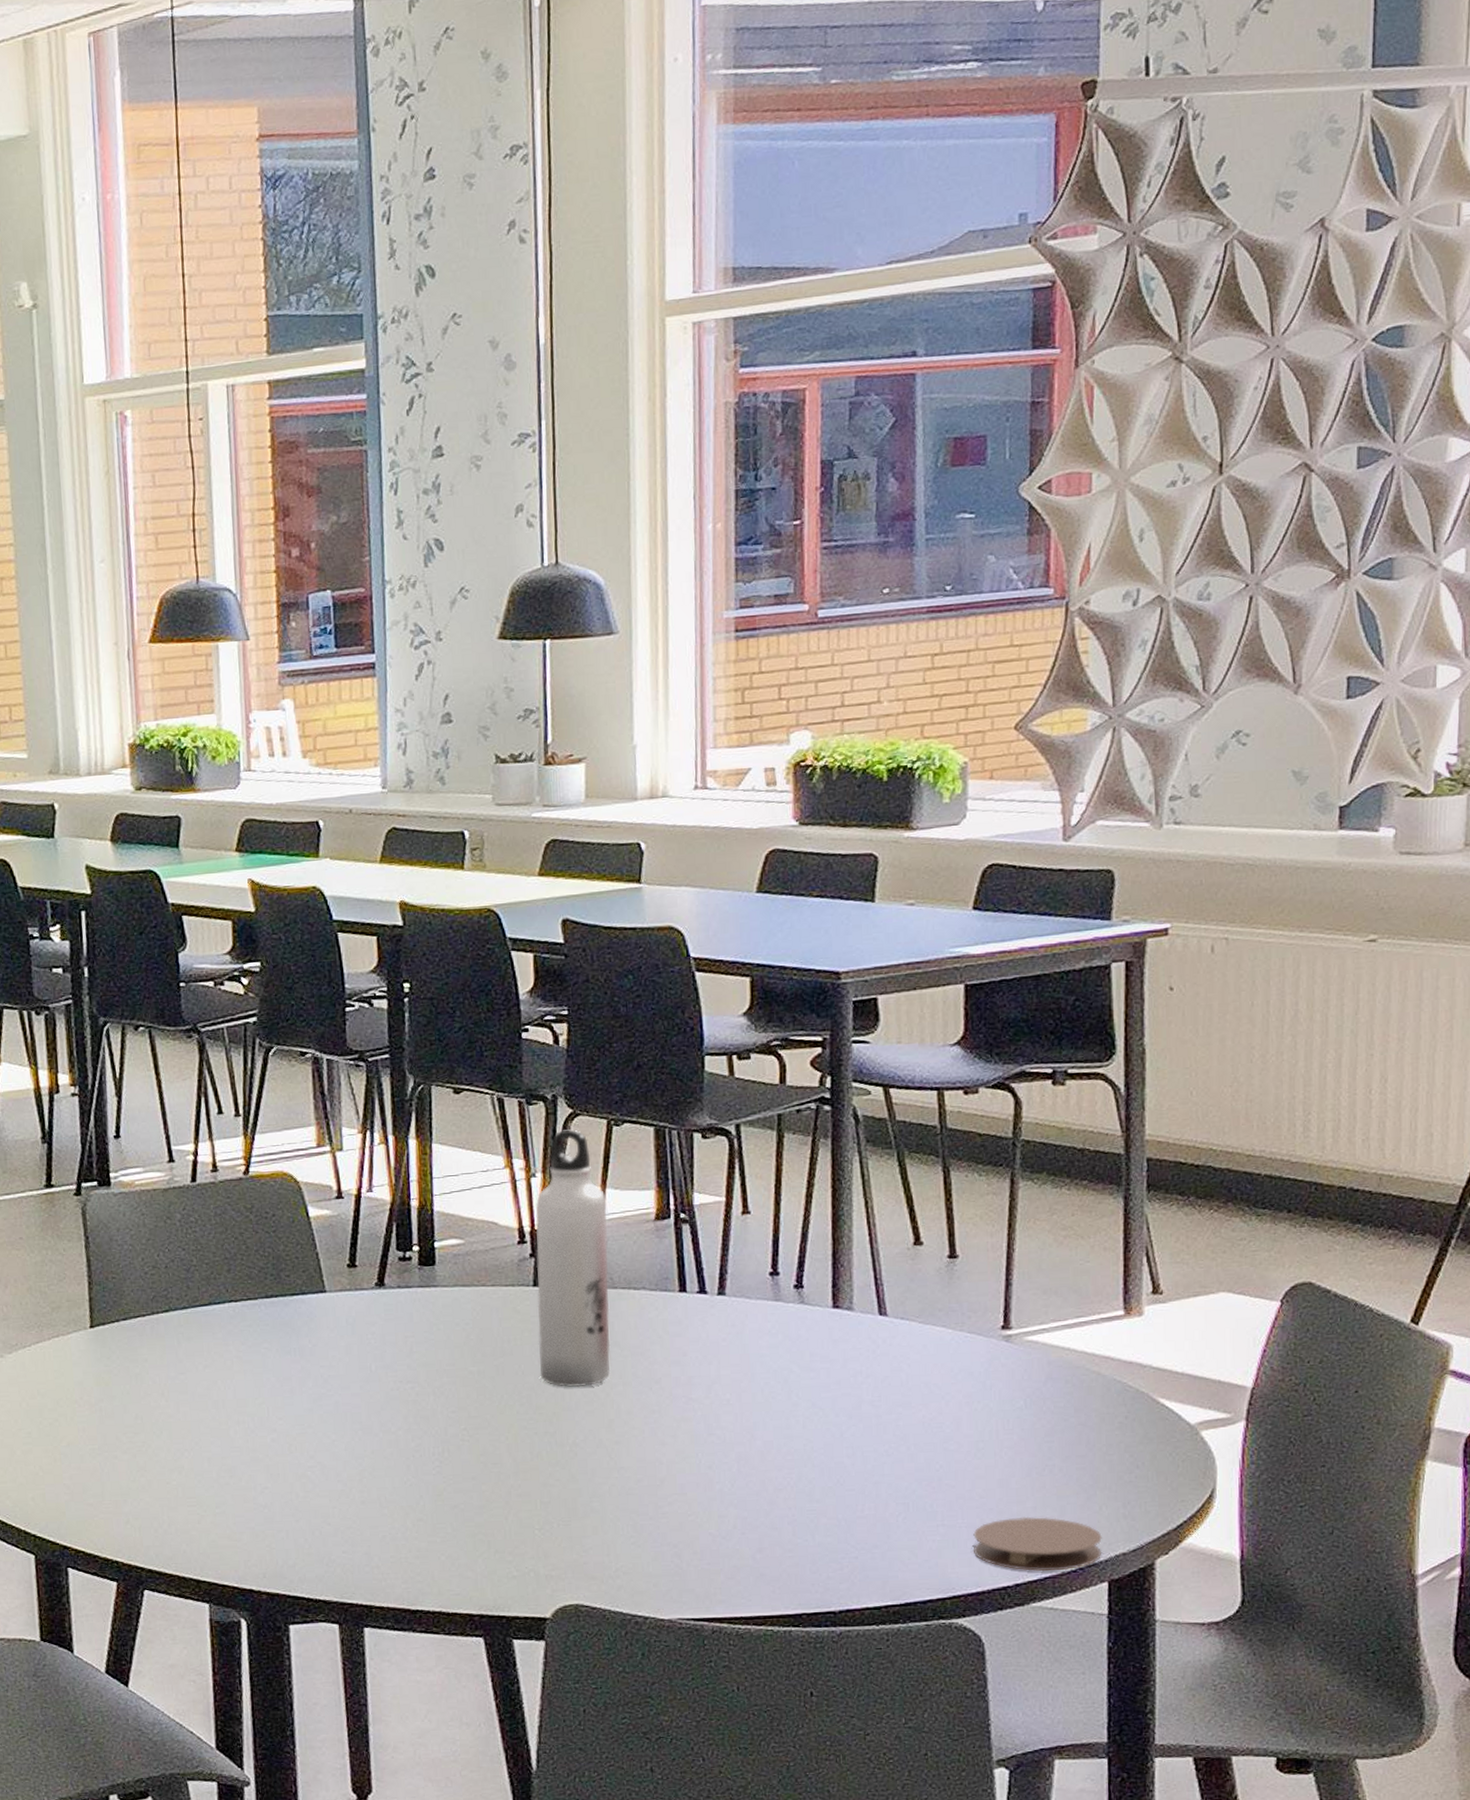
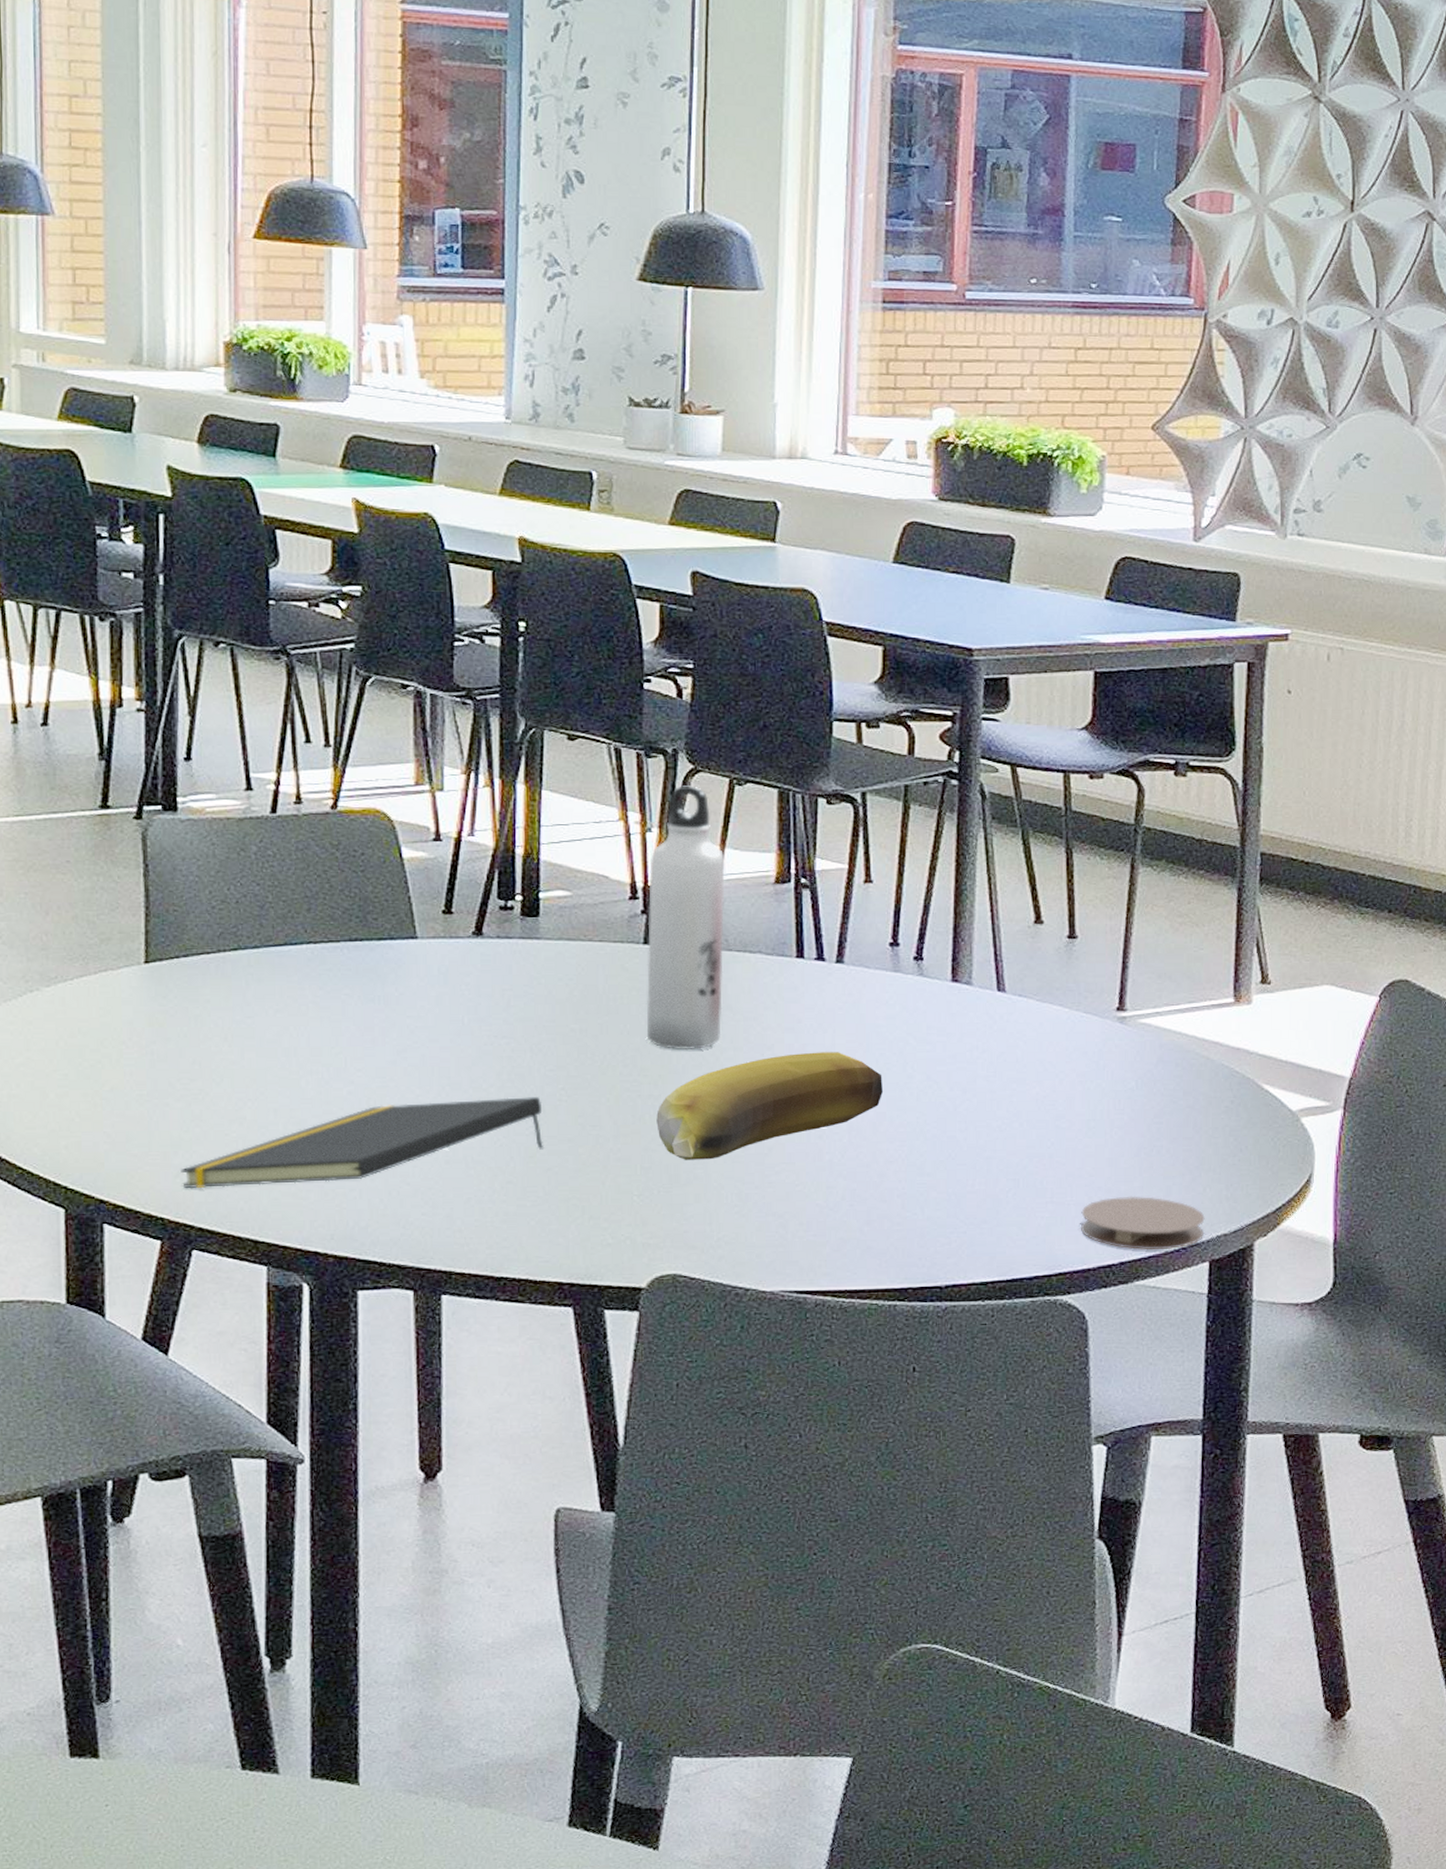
notepad: none [130,1438,451,1534] -> present [181,1097,544,1189]
banana: none [553,1383,770,1494] -> present [656,1052,884,1160]

